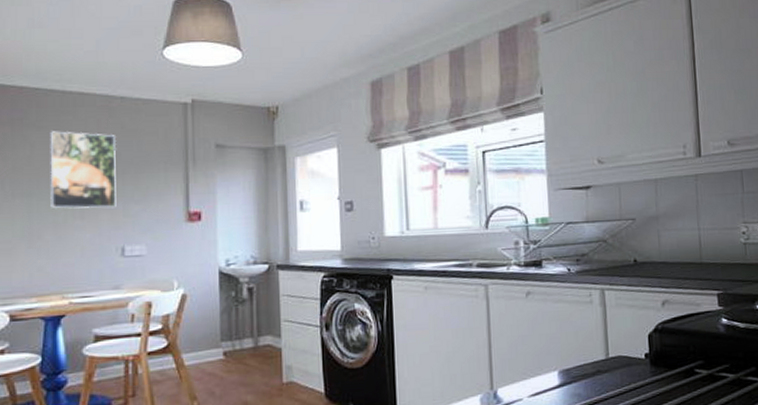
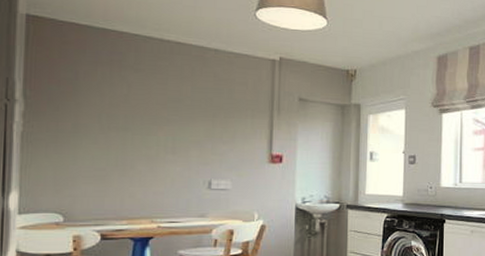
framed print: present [50,131,116,209] -> none [144,74,208,147]

